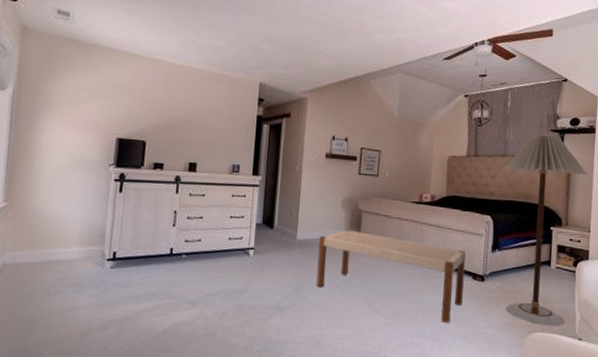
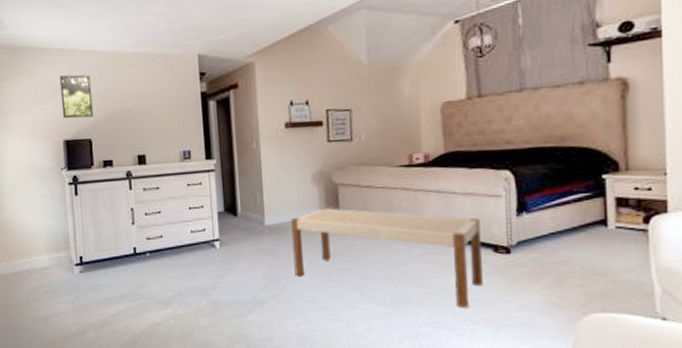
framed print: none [120,76,155,121] -> present [59,75,94,119]
floor lamp: present [503,134,587,327] -> none [521,50,654,305]

